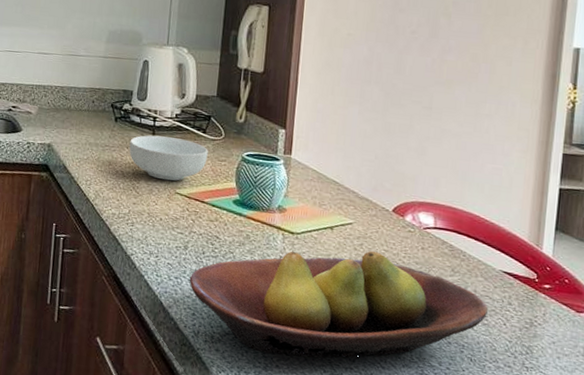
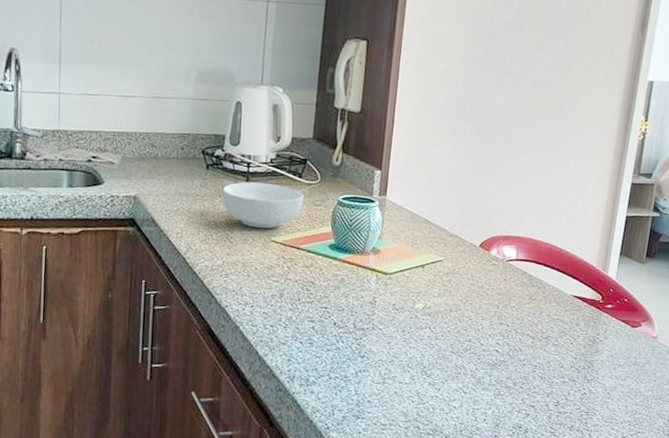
fruit bowl: present [189,251,488,358] -> none [284,285,559,391]

